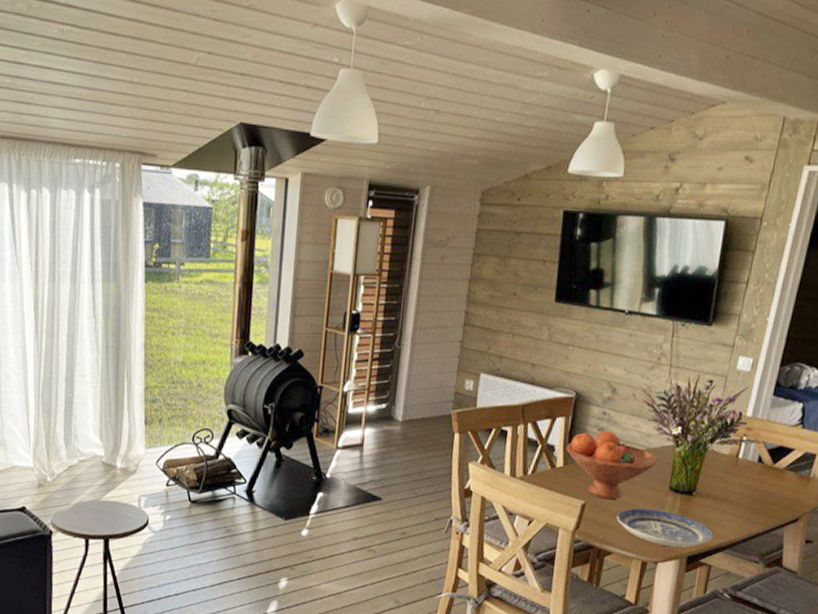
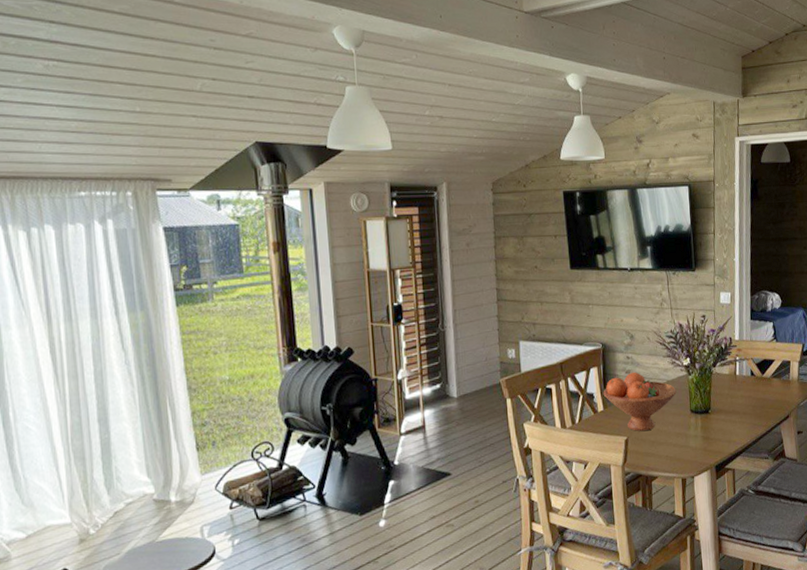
plate: present [616,508,714,548] -> none [655,431,731,461]

